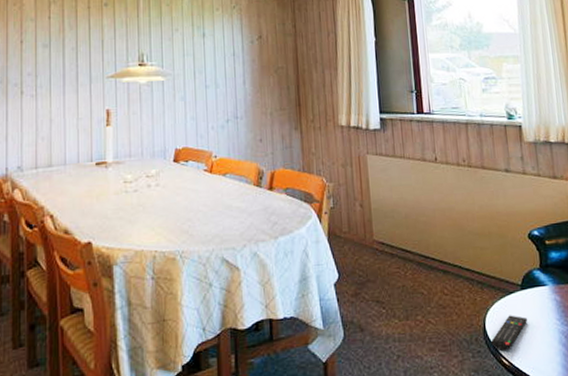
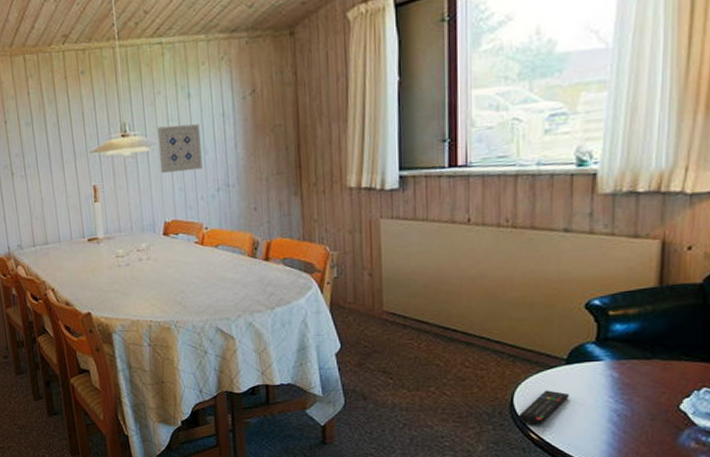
wall art: none [174,59,214,103] -> present [158,123,203,174]

